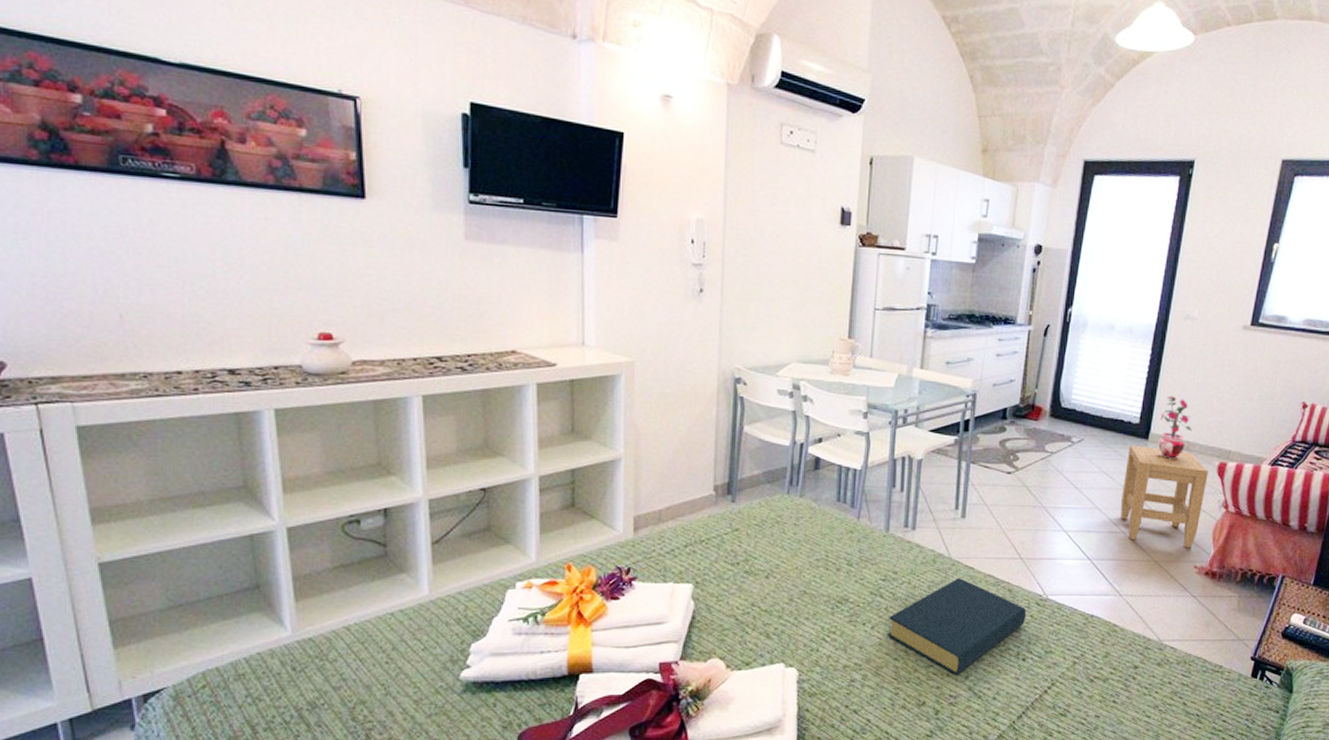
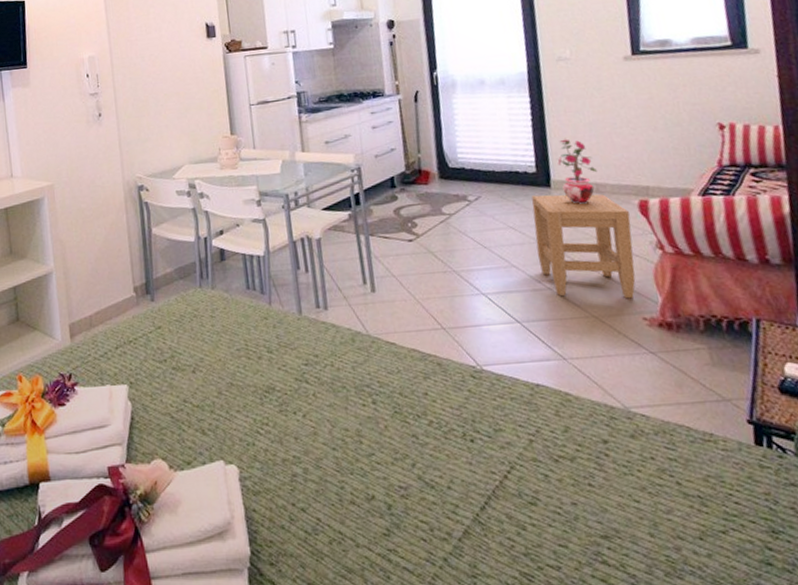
hardback book: present [887,578,1027,675] -> none [317,355,464,463]

